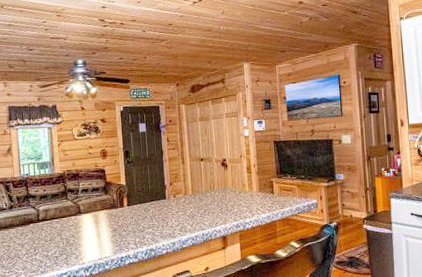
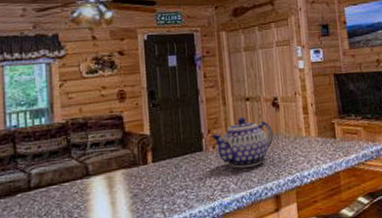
teapot: none [172,174,223,214] -> present [211,117,274,168]

